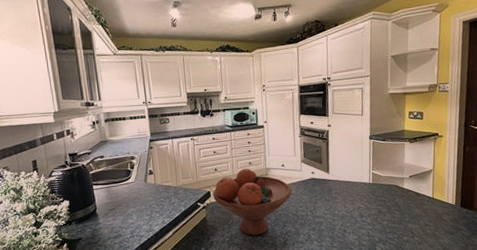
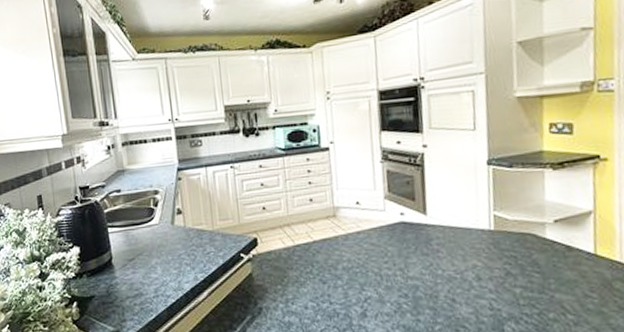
fruit bowl: present [213,167,292,236] -> none [261,206,372,301]

